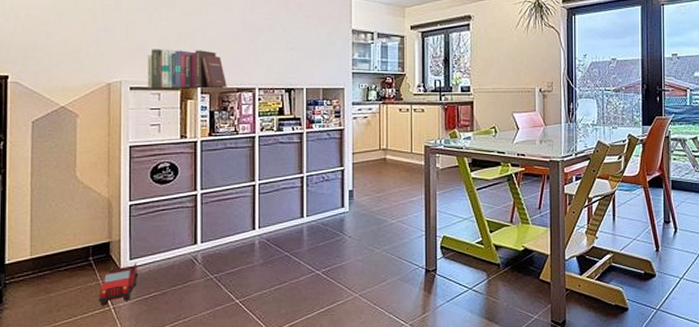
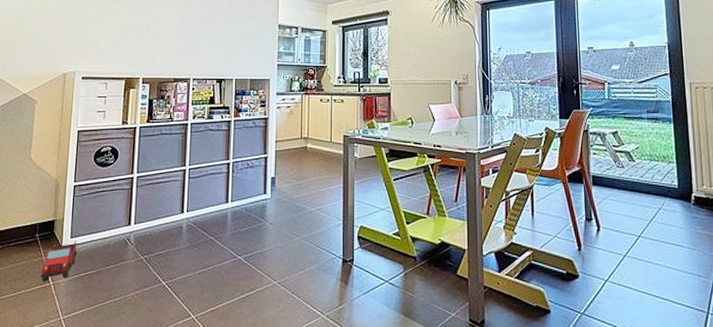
books: present [147,49,227,89] -> none [97,43,165,79]

